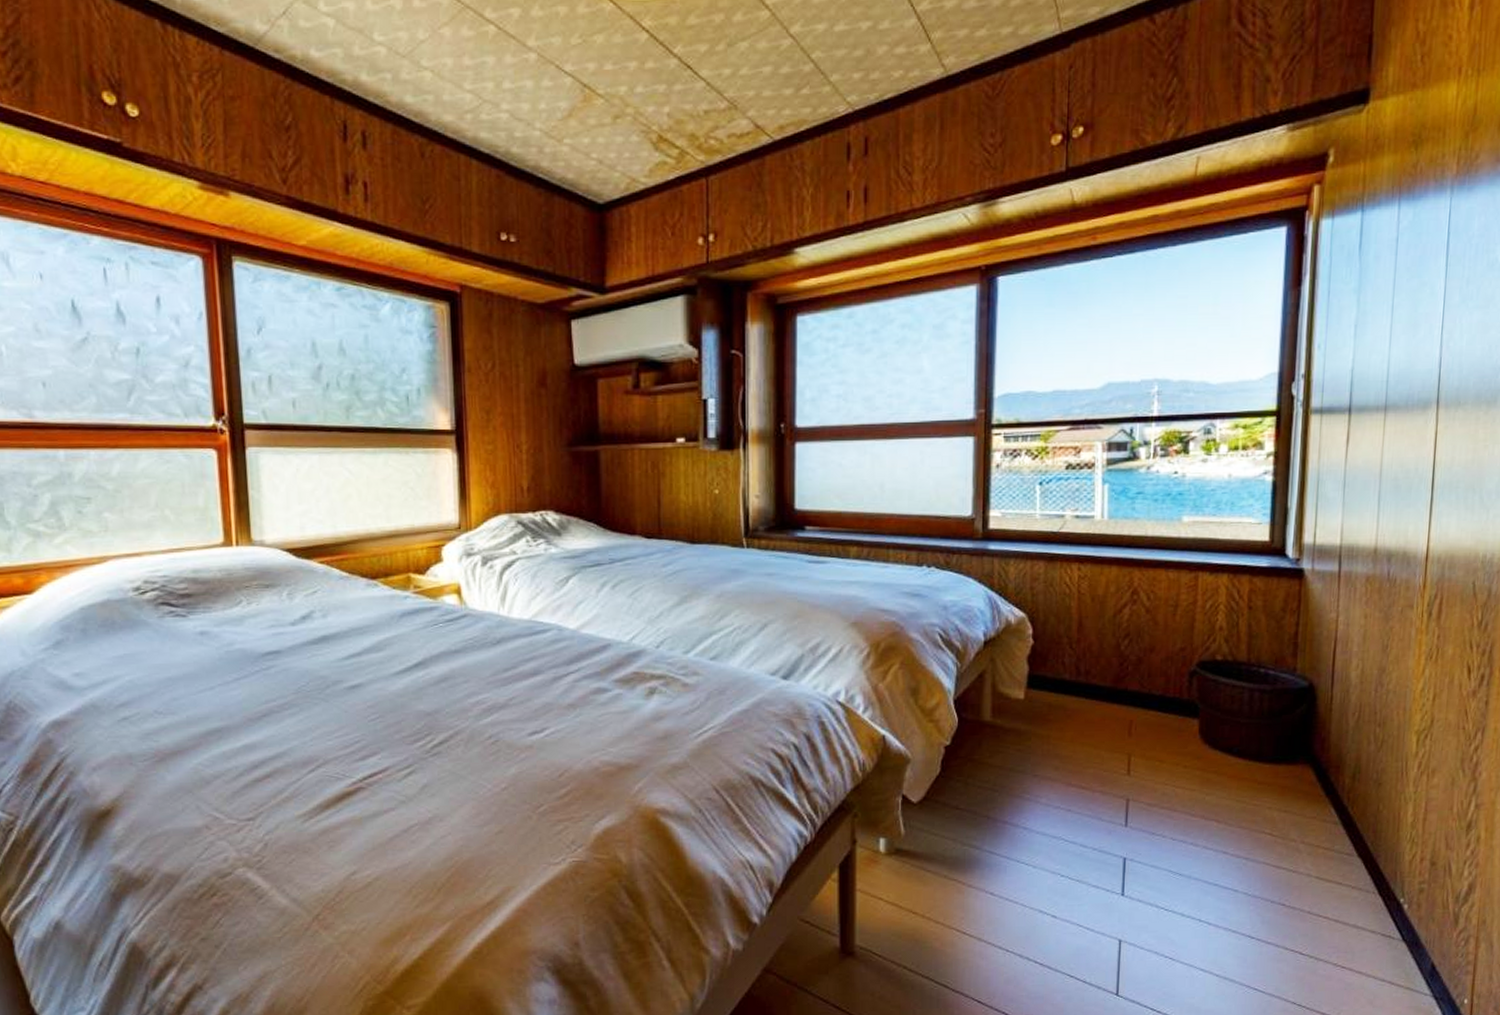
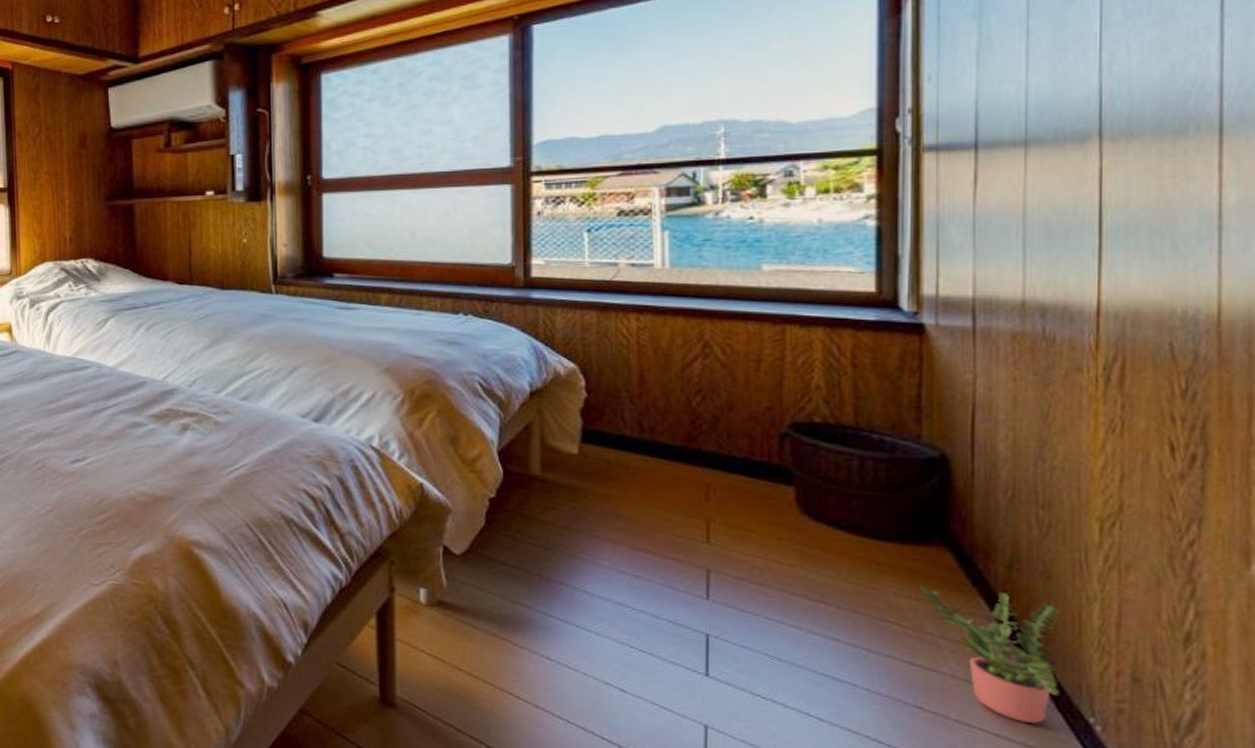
potted plant: none [1288,799,1385,909] -> present [920,585,1061,724]

